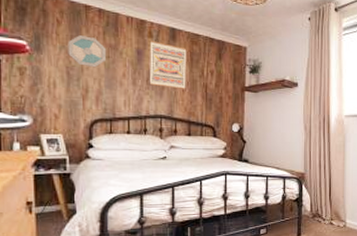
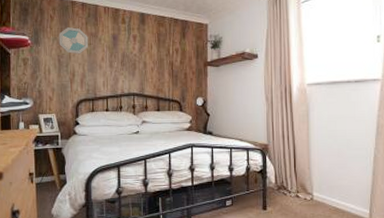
wall art: present [149,41,187,89] -> none [123,26,155,68]

